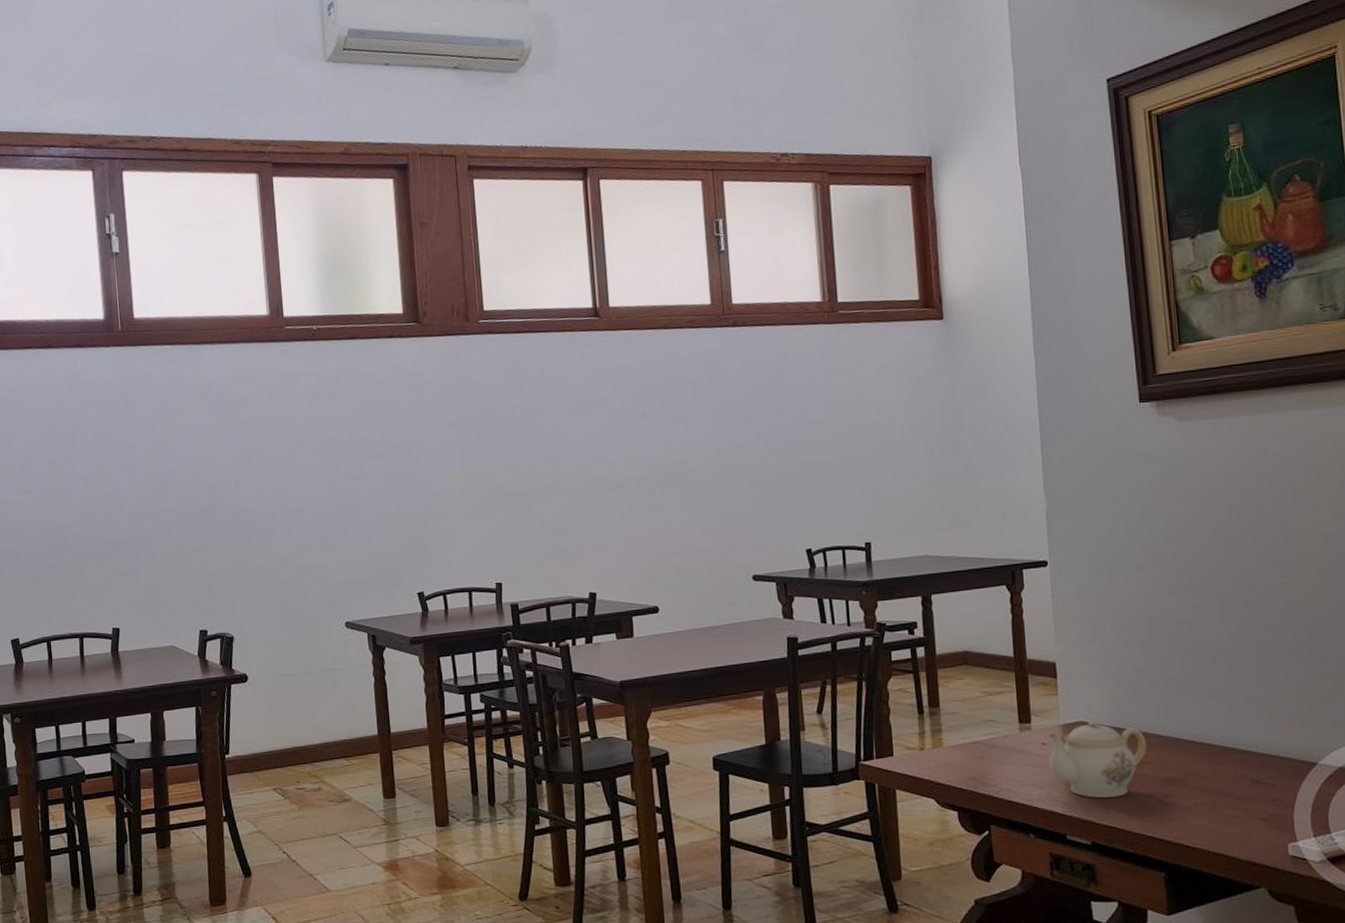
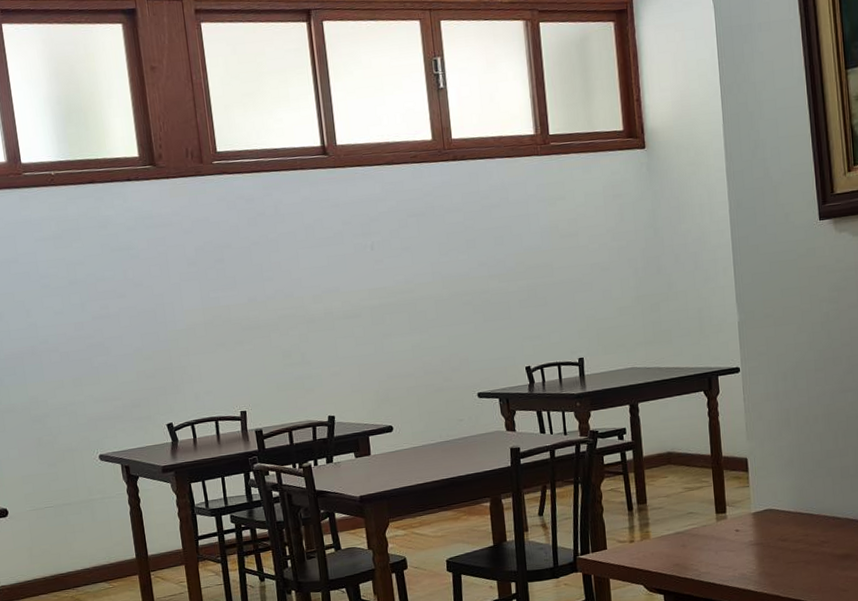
teapot: present [1047,720,1146,798] -> none [740,507,825,575]

